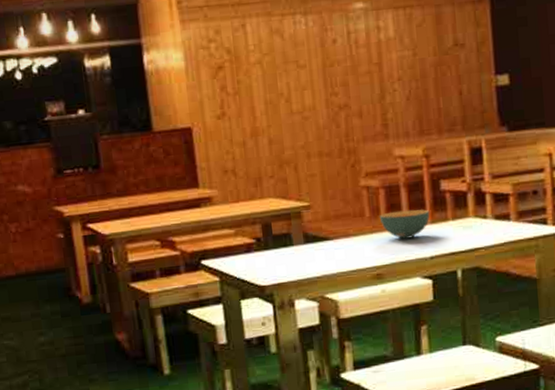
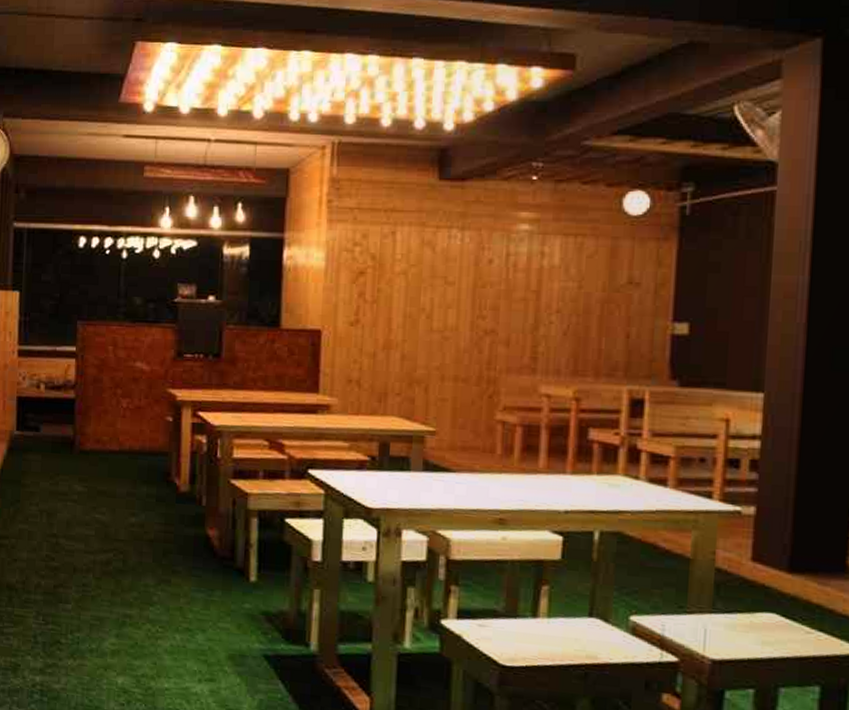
cereal bowl: present [379,209,430,239] -> none [512,453,572,486]

